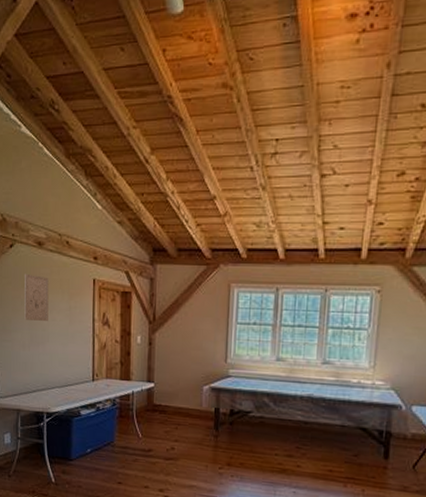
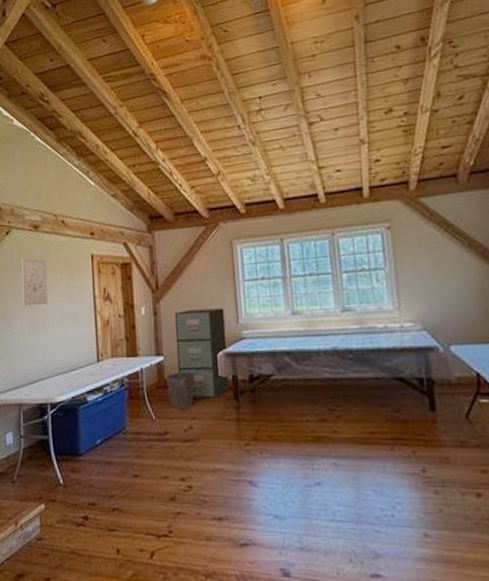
waste bin: none [154,399,181,431] -> present [165,372,195,408]
filing cabinet: none [166,344,215,426] -> present [174,308,230,399]

